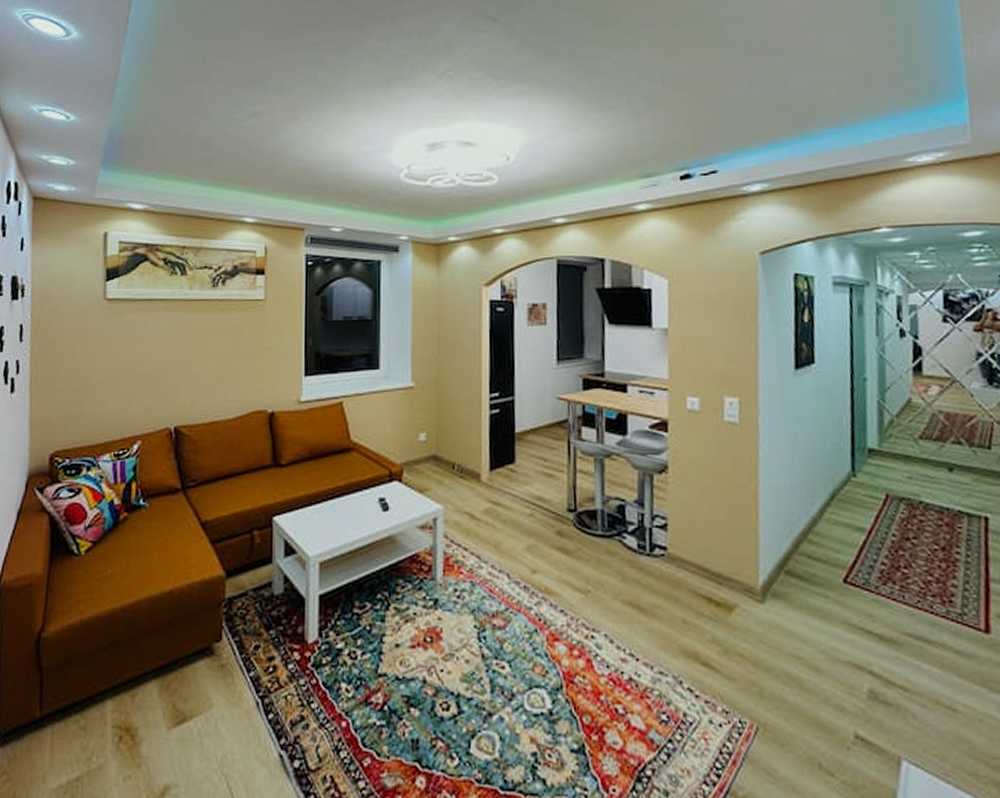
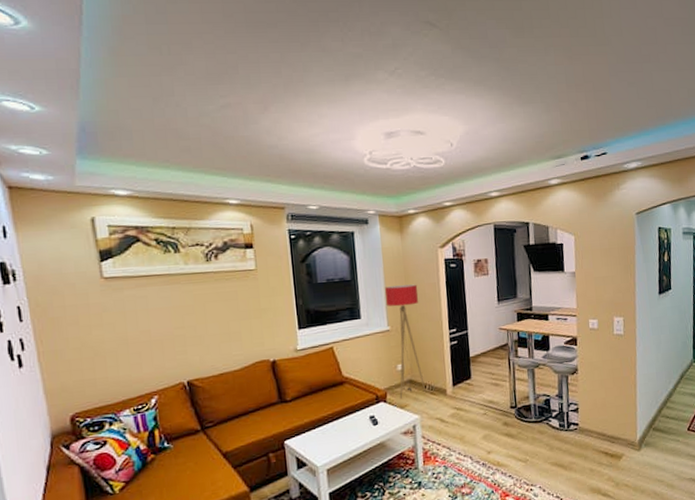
floor lamp: none [411,330,454,479] -> present [384,284,427,398]

